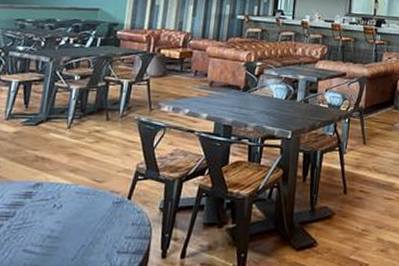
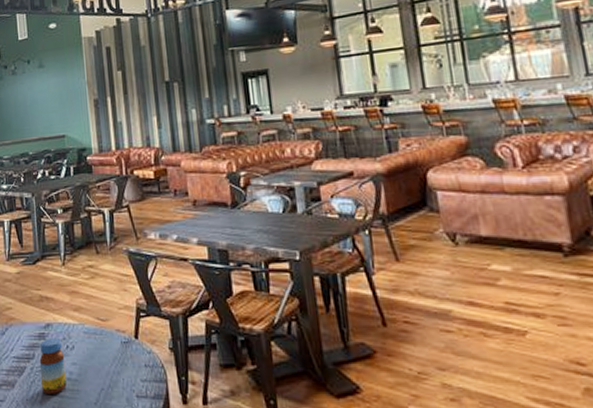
jar: none [16,196,50,251] -> present [39,337,67,394]

